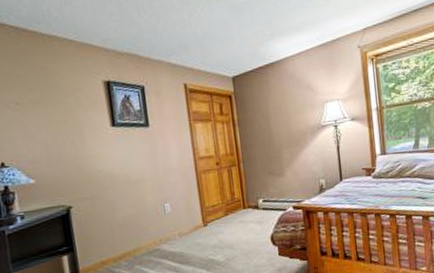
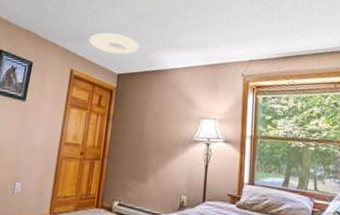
ceiling light: none [193,33,248,57] -> present [89,32,140,55]

